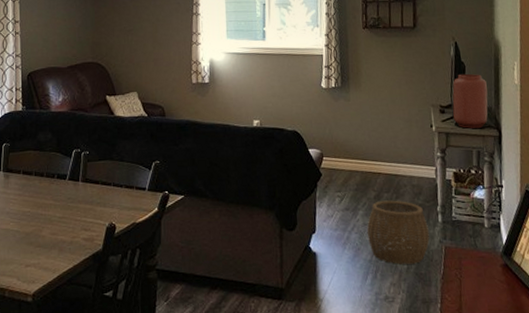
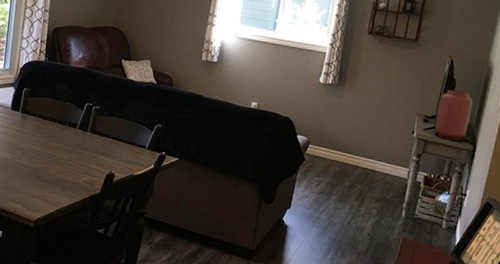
woven basket: present [366,200,430,265] -> none [335,190,392,250]

